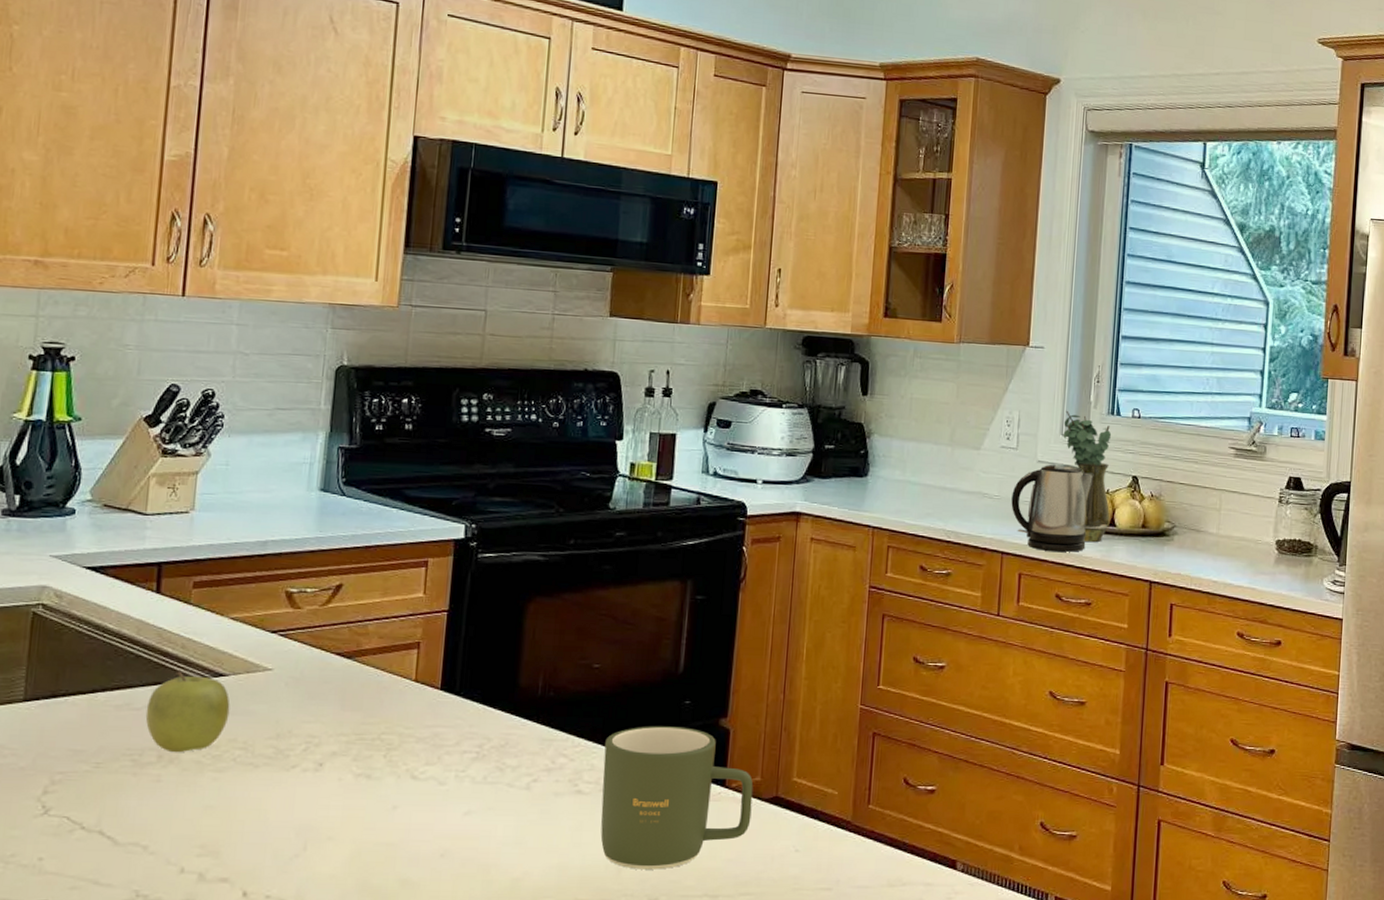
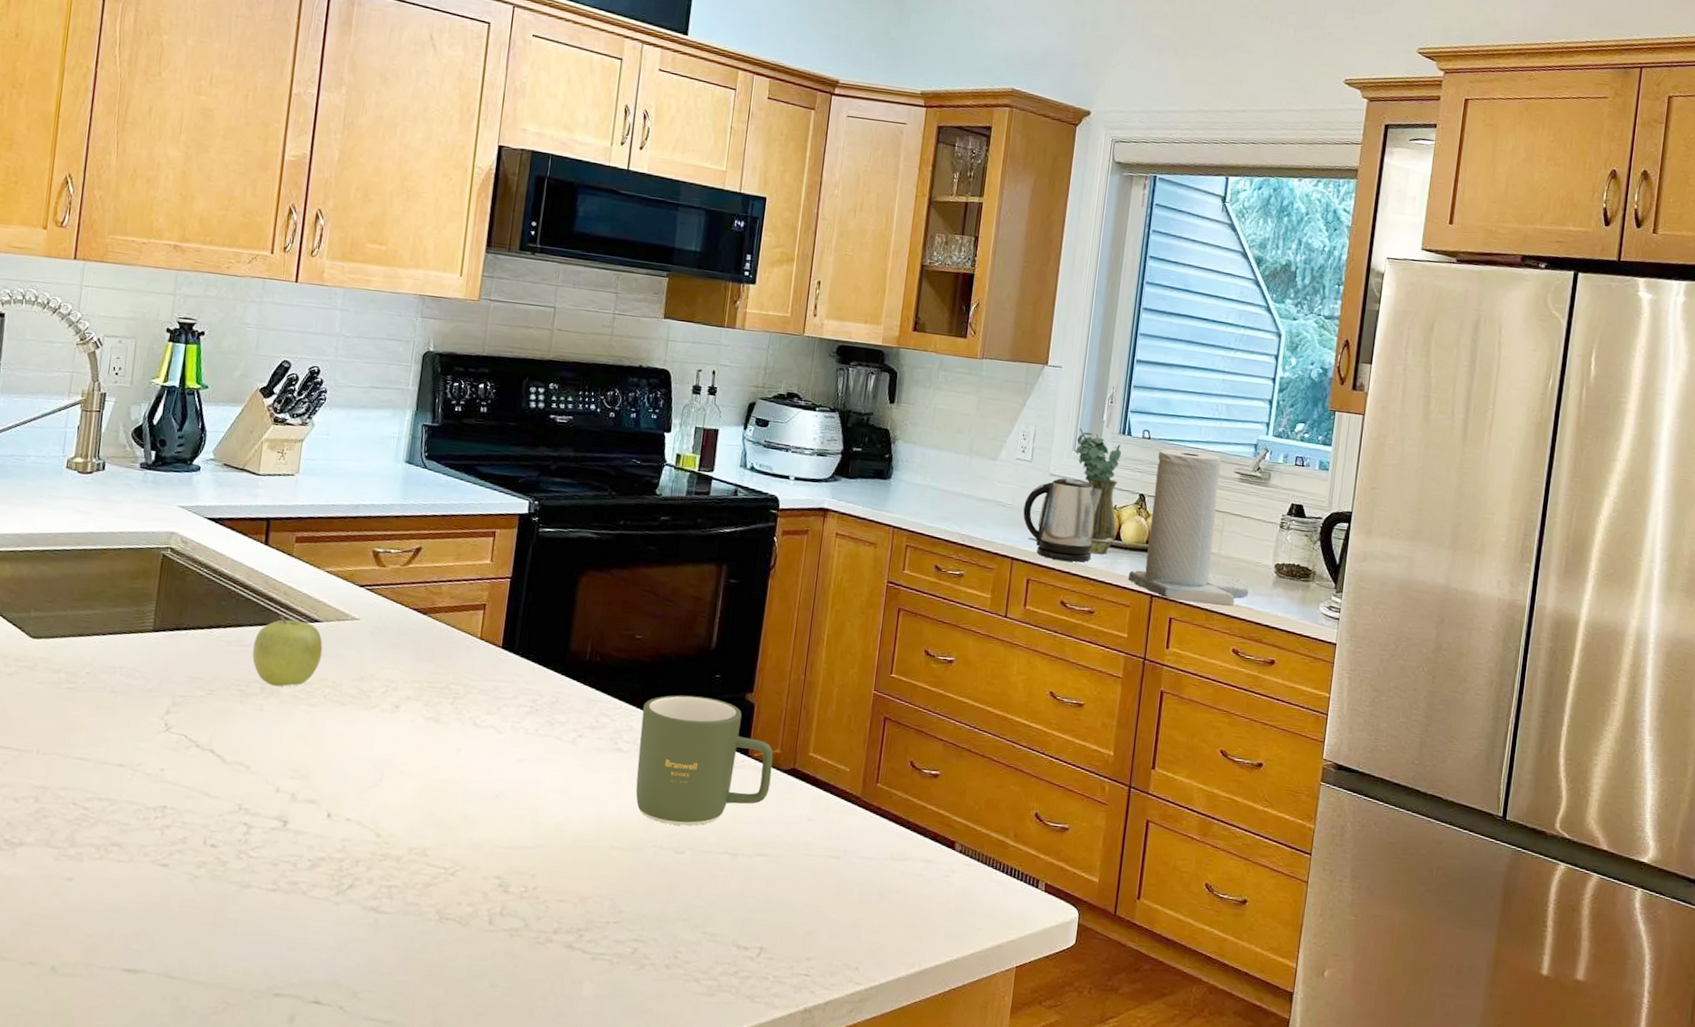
paper towel: none [1124,426,1251,587] -> present [1127,448,1249,606]

